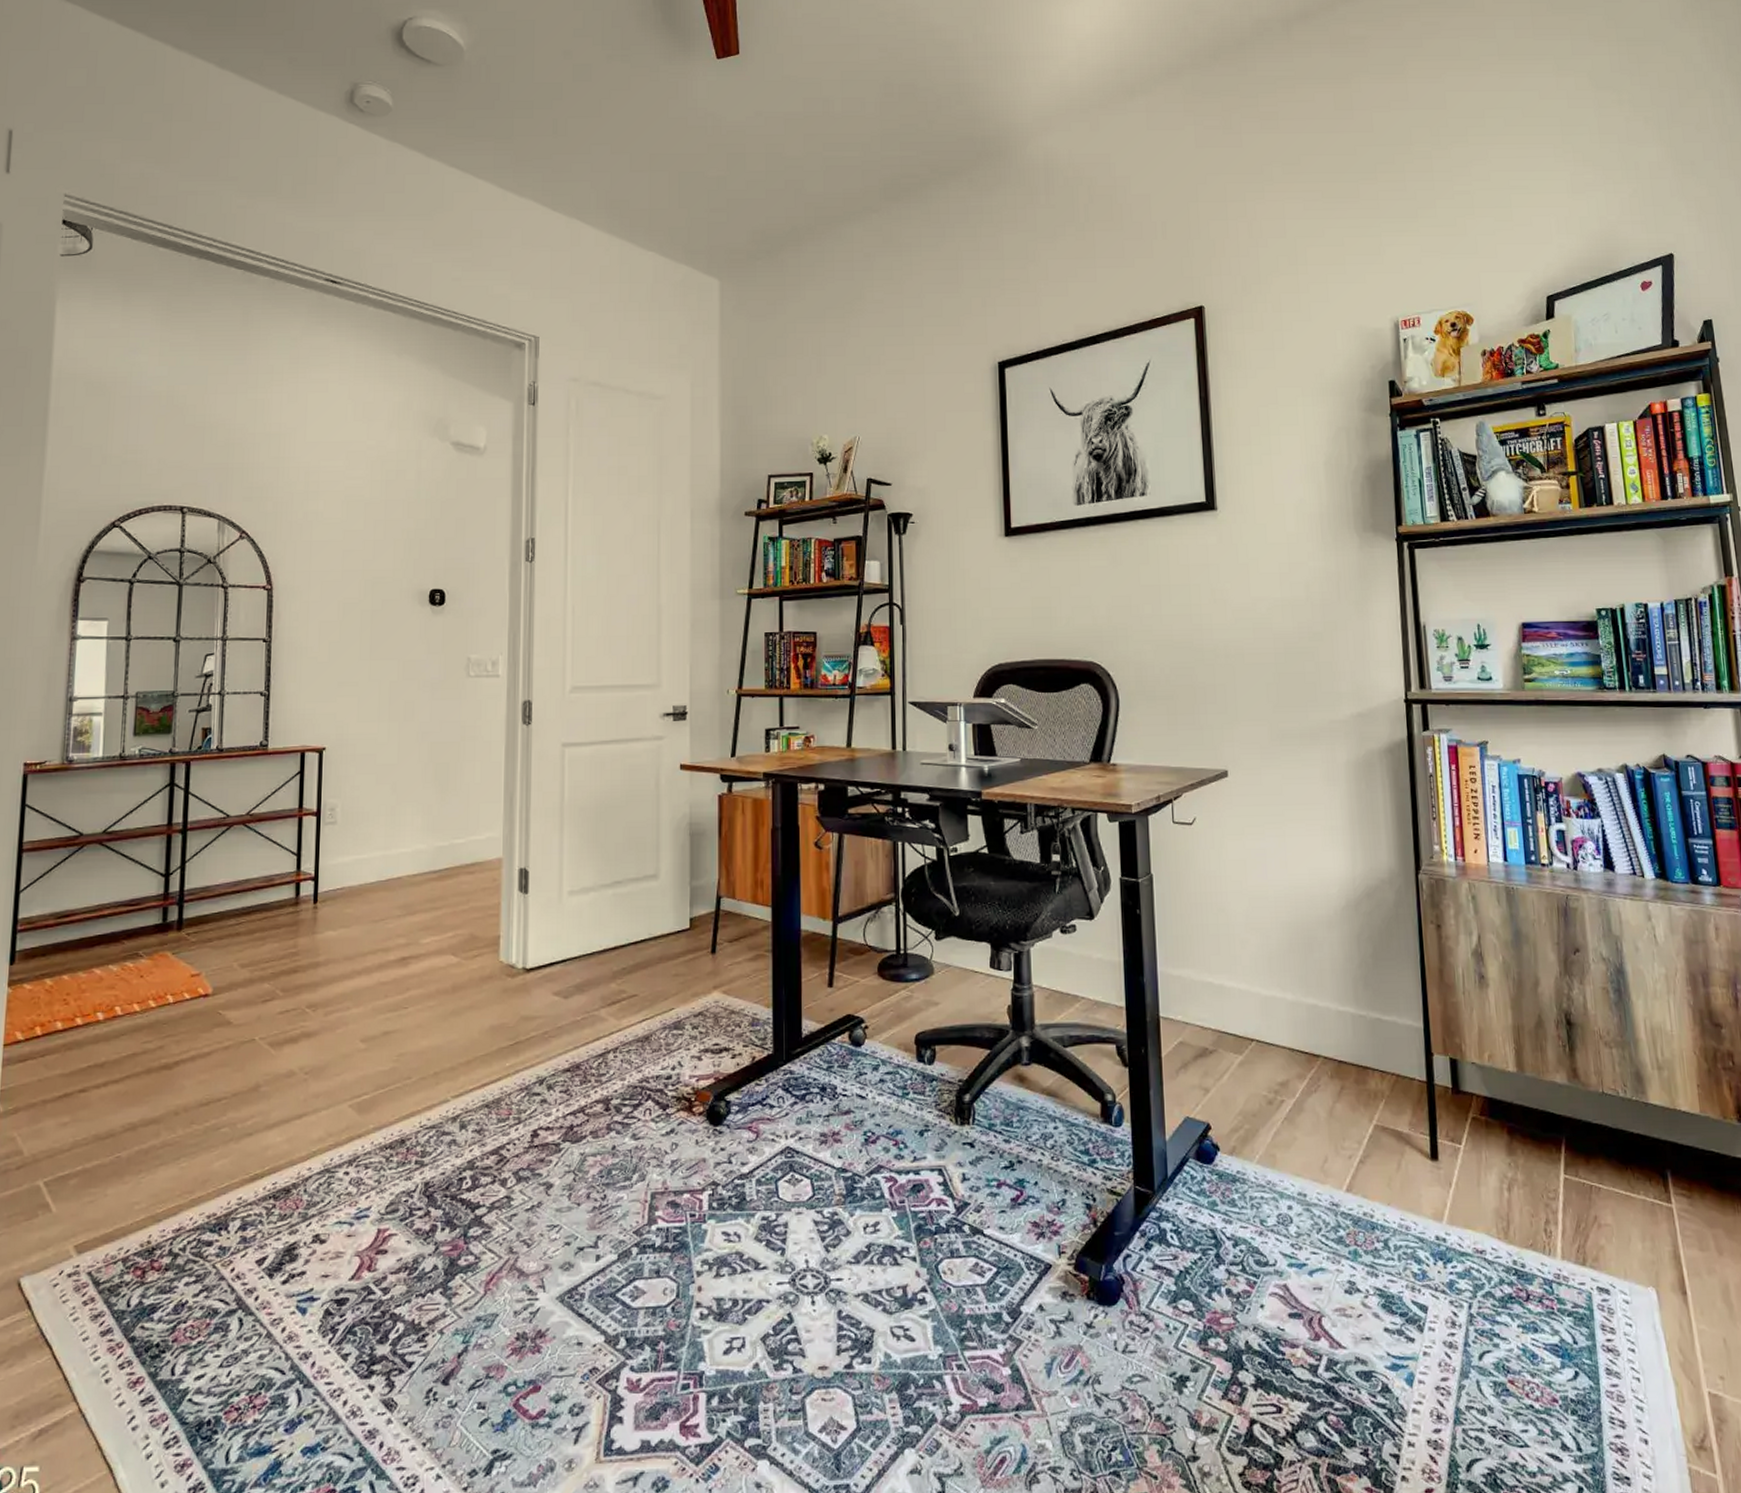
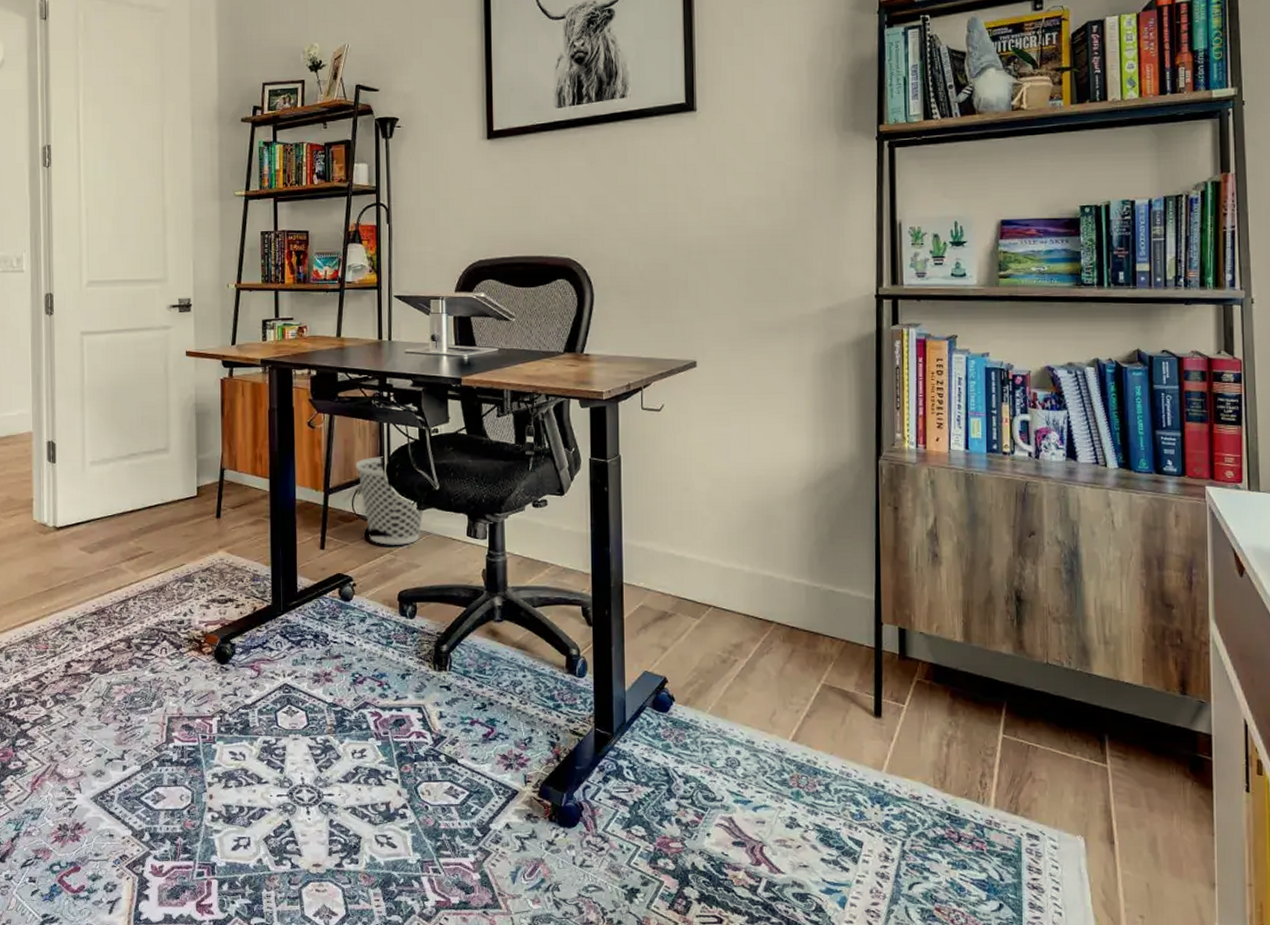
wastebasket: none [867,880,942,980] -> present [355,456,423,545]

